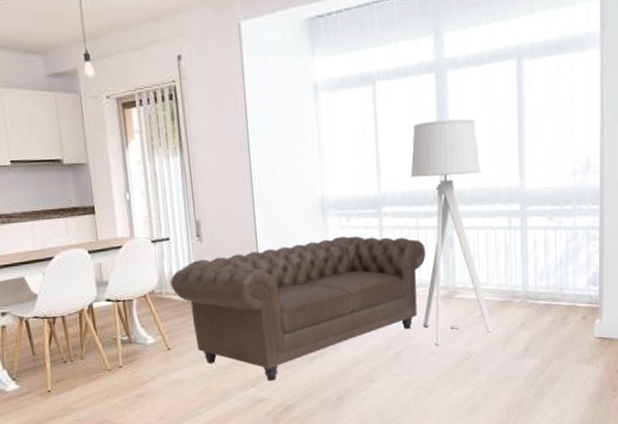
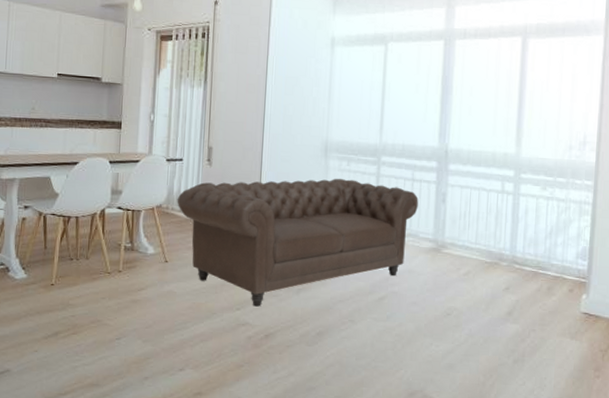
floor lamp: present [411,118,493,345] -> none [408,83,480,296]

